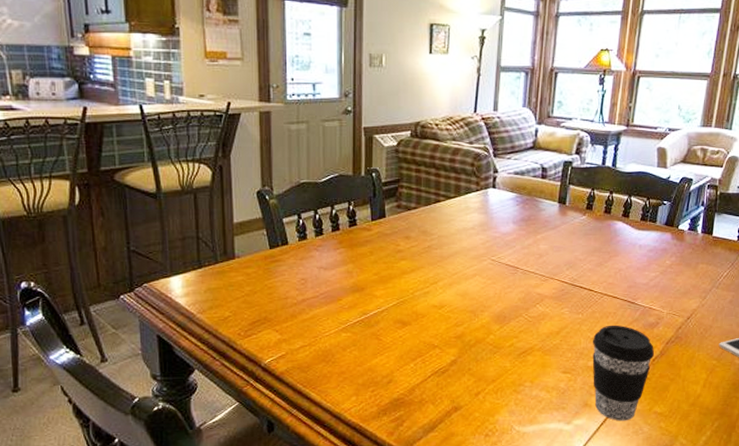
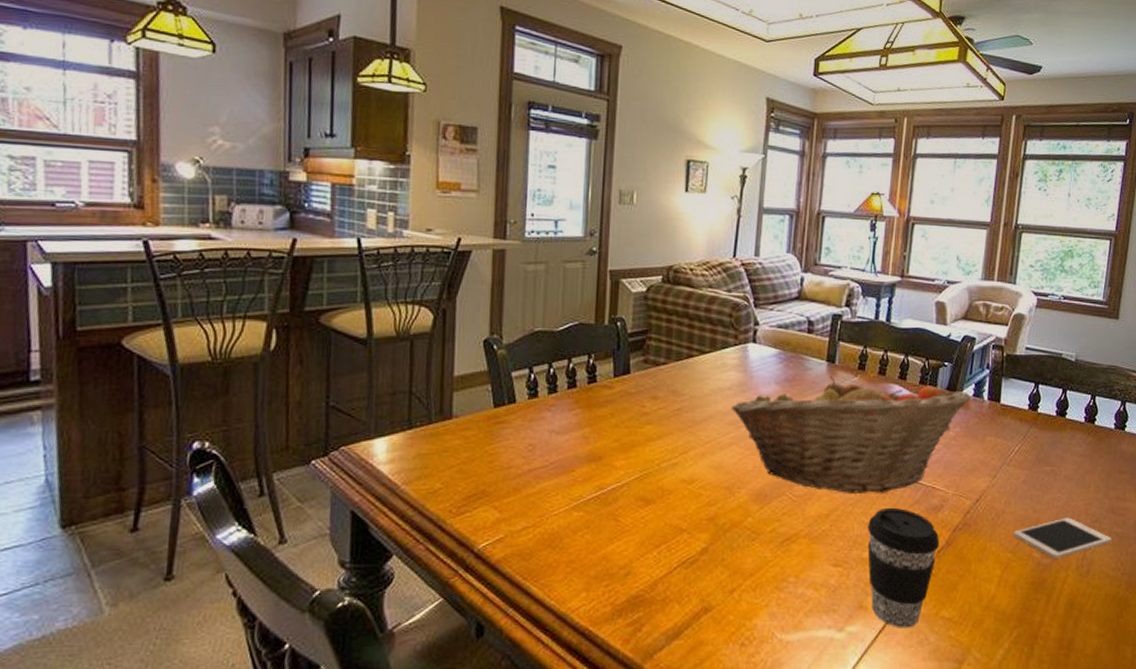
fruit basket: none [474,215,686,314] -> present [731,376,971,493]

